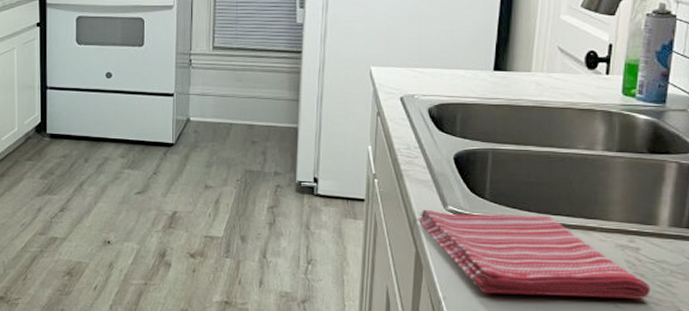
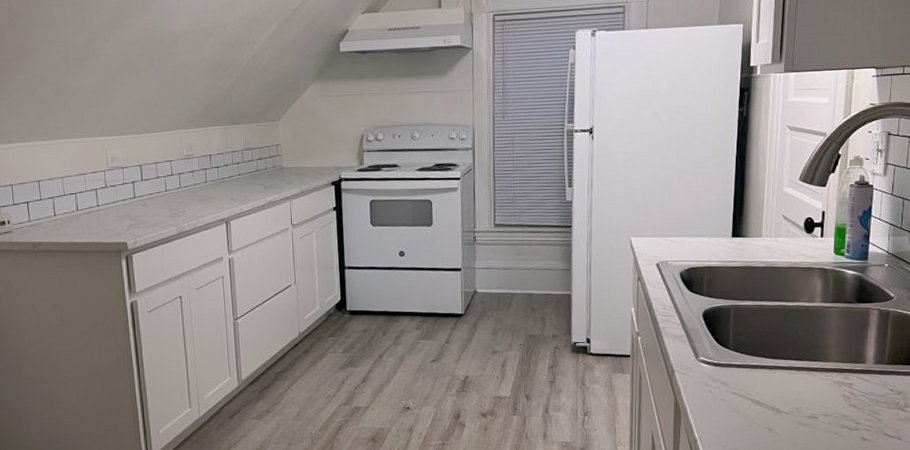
dish towel: present [418,209,651,299] -> none [675,360,862,431]

